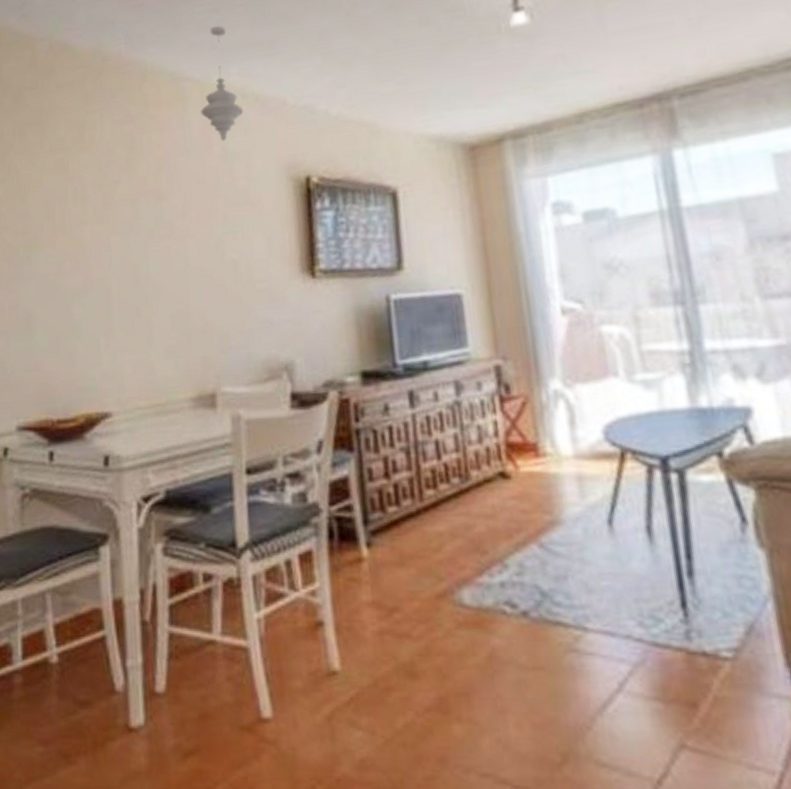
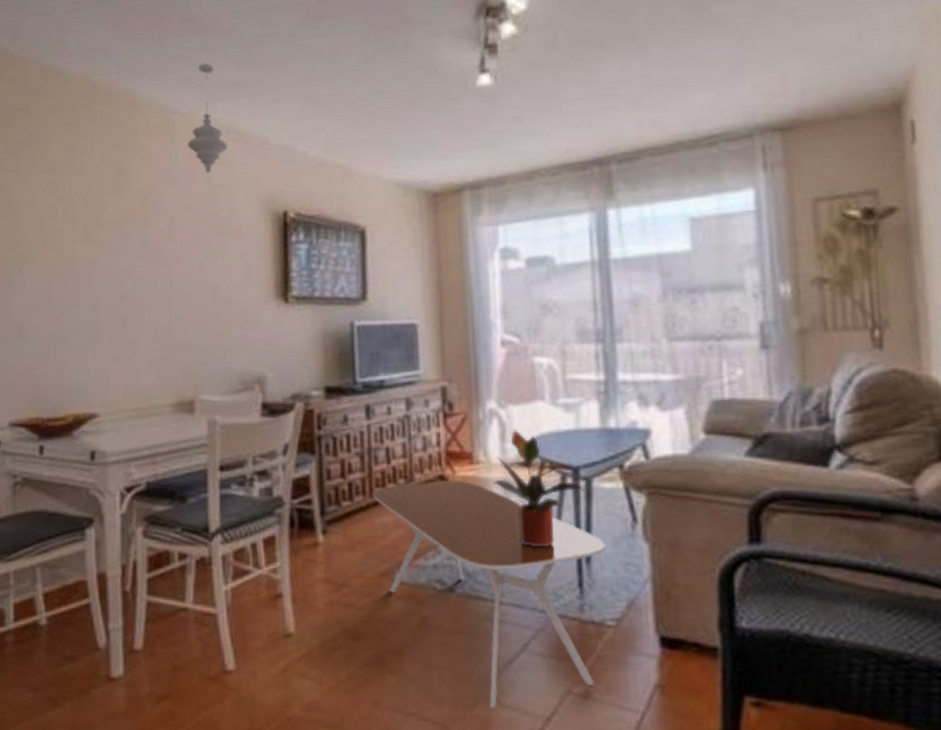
coffee table: none [422,477,714,768] -> present [372,480,606,709]
potted plant: none [565,414,678,558] -> present [493,430,585,547]

